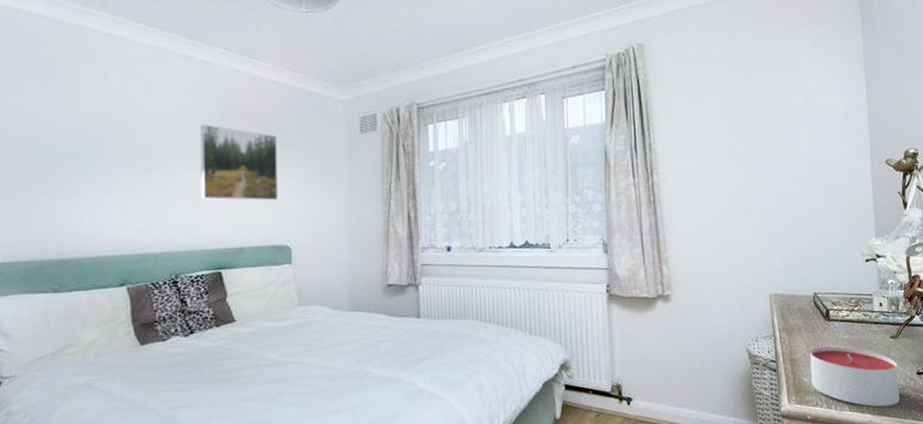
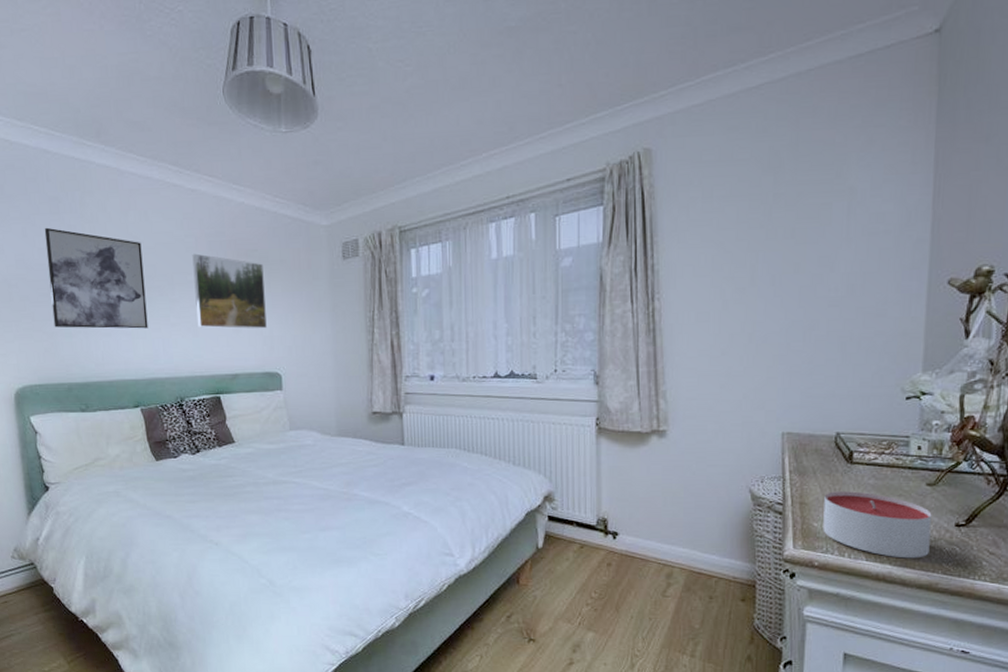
wall art: none [30,93,144,201] -> present [44,227,148,329]

